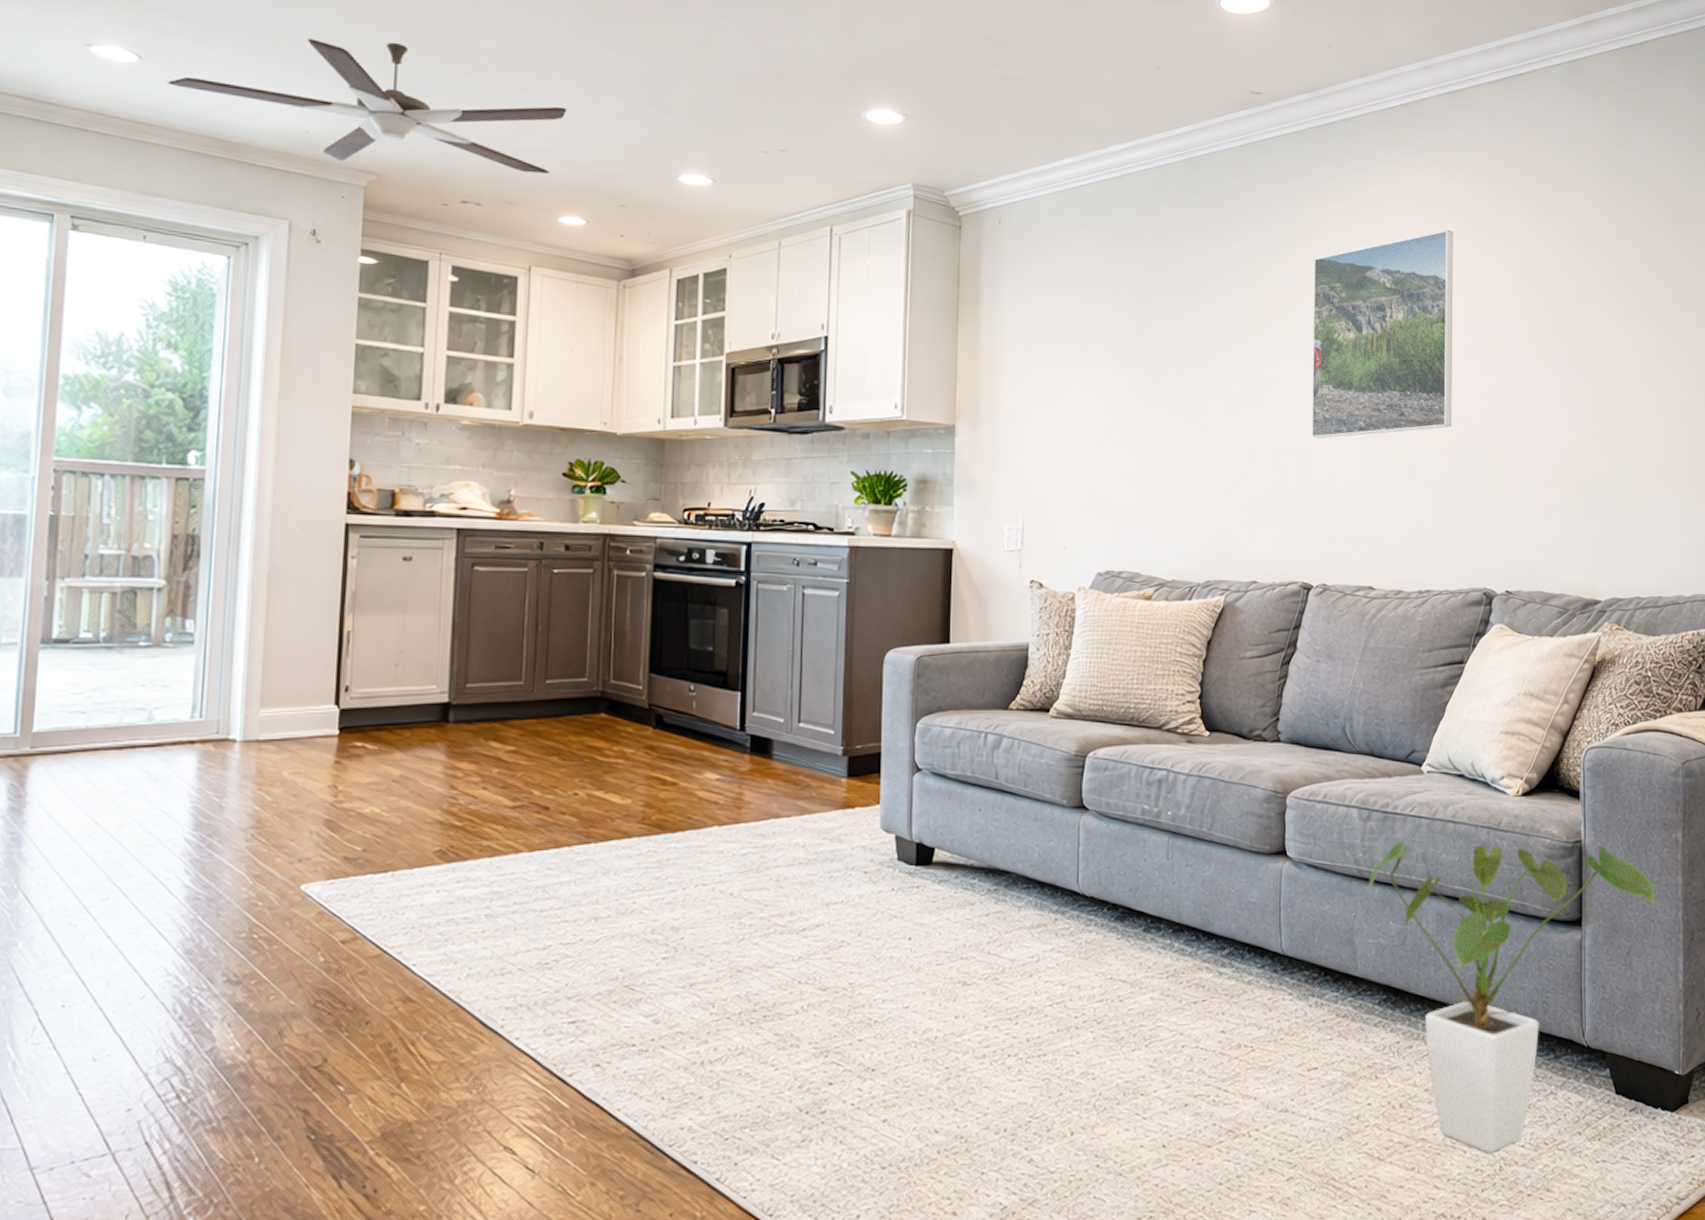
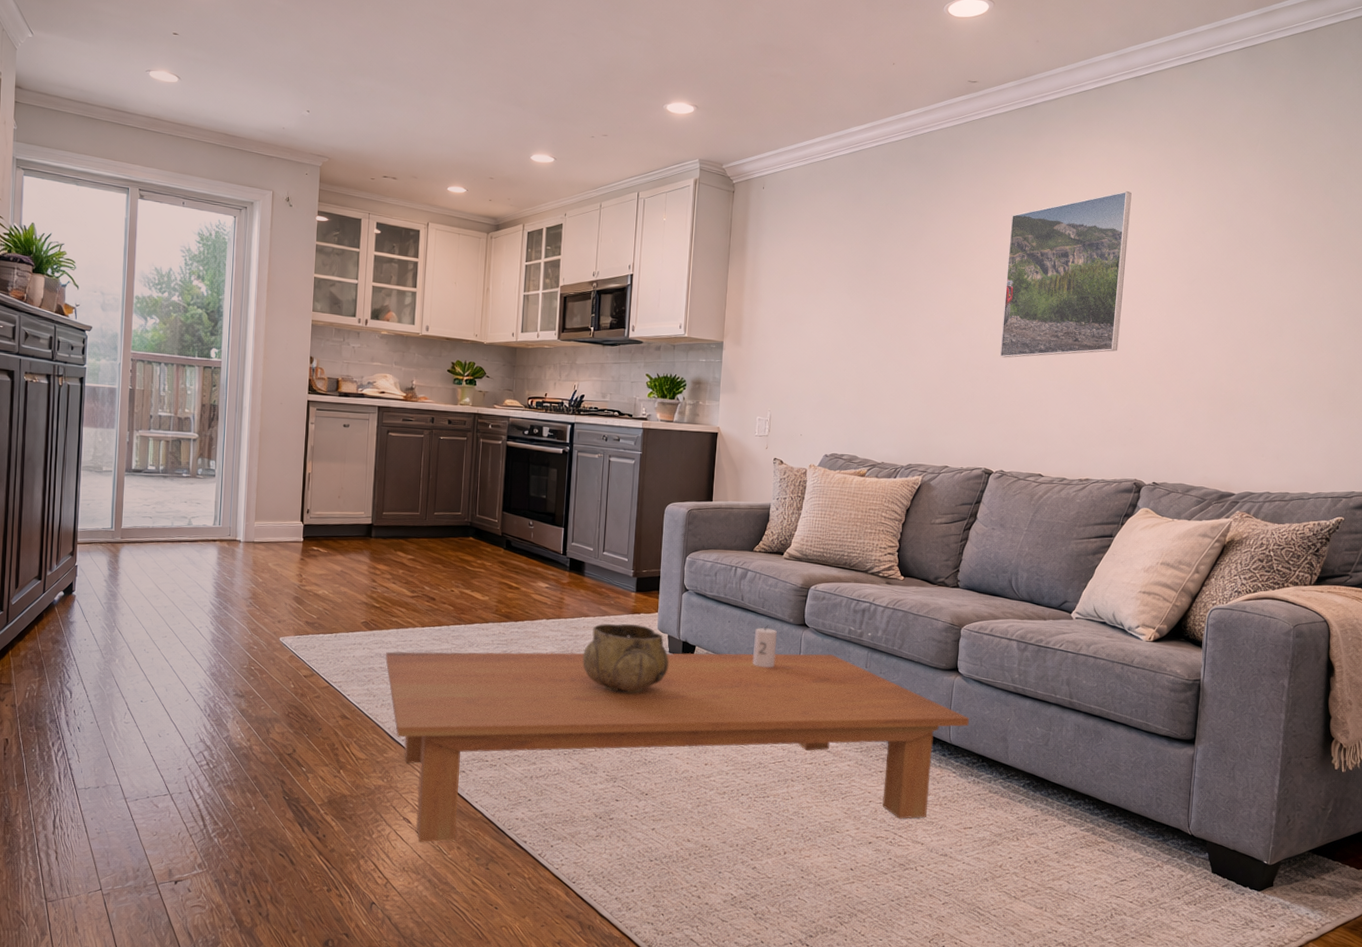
ceiling fan: present [168,38,567,174] -> none [197,61,455,156]
coffee table: none [471,844,1305,1182] -> present [385,651,969,843]
decorative bowl: none [773,823,898,926] -> present [582,623,669,694]
candle: none [1015,810,1046,871] -> present [753,624,777,668]
house plant: present [1366,842,1655,1153] -> none [1020,669,1260,904]

